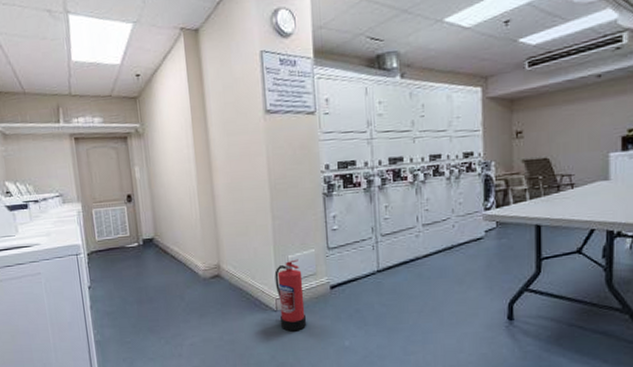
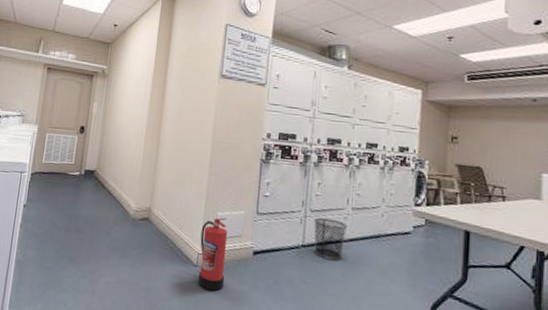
waste bin: none [386,239,421,280] -> present [314,217,348,261]

